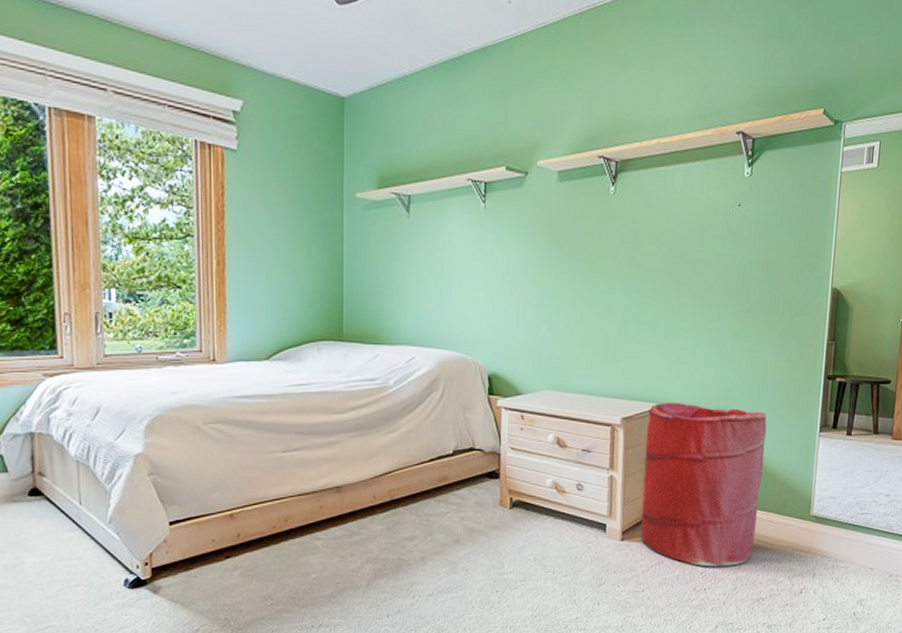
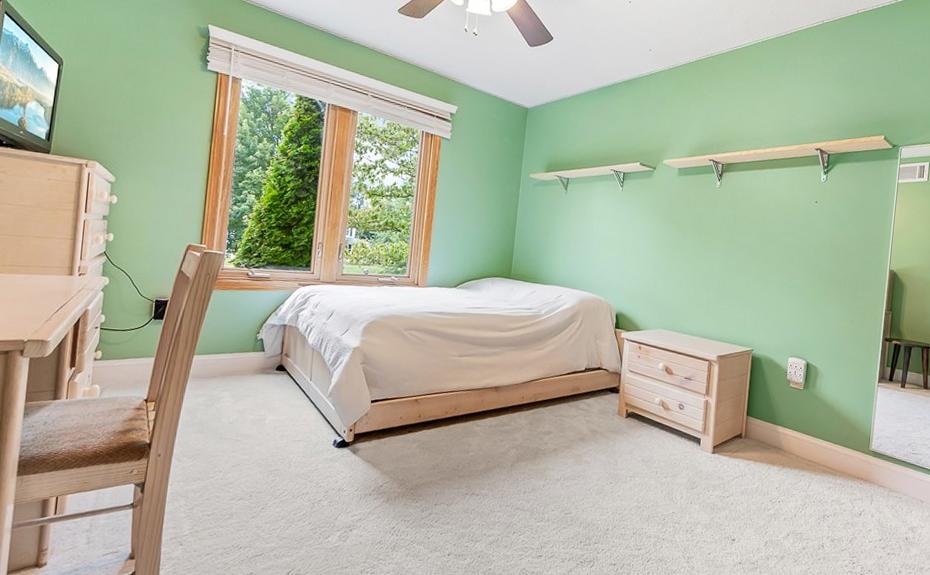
laundry hamper: present [641,403,767,567] -> none [728,347,835,485]

